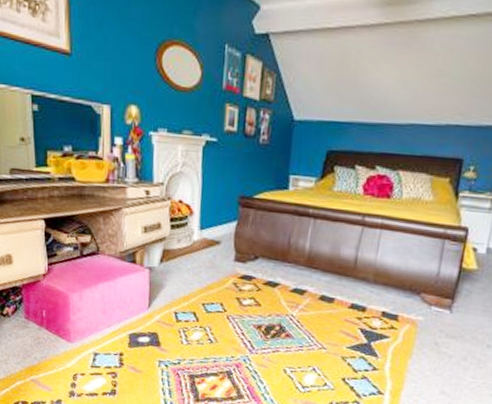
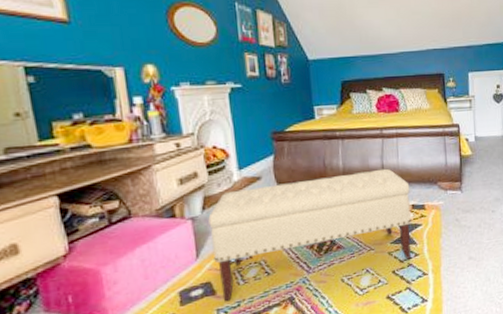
bench: none [163,250,385,371] -> present [208,168,411,302]

